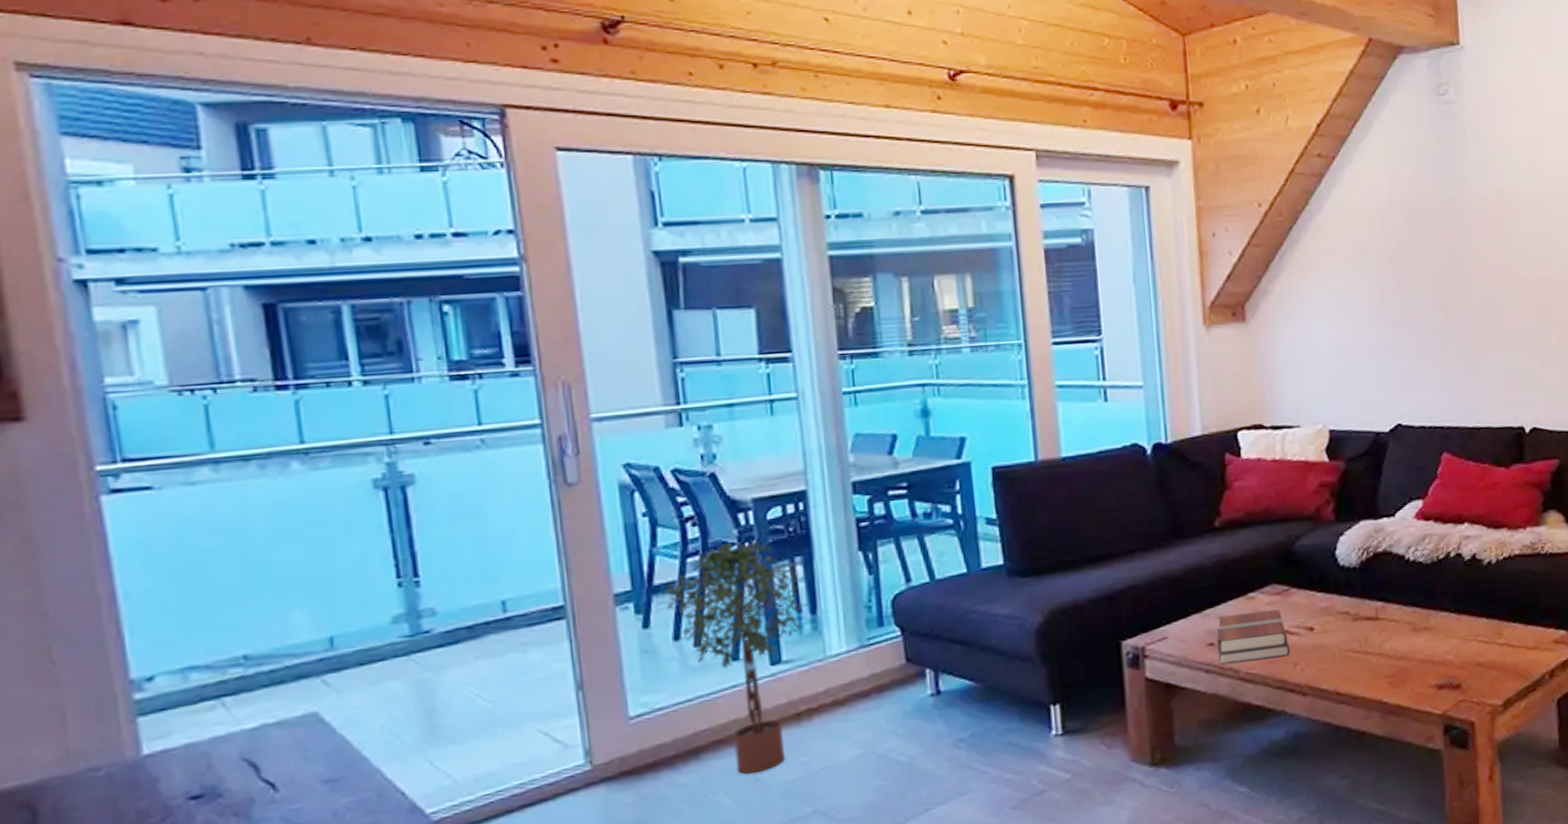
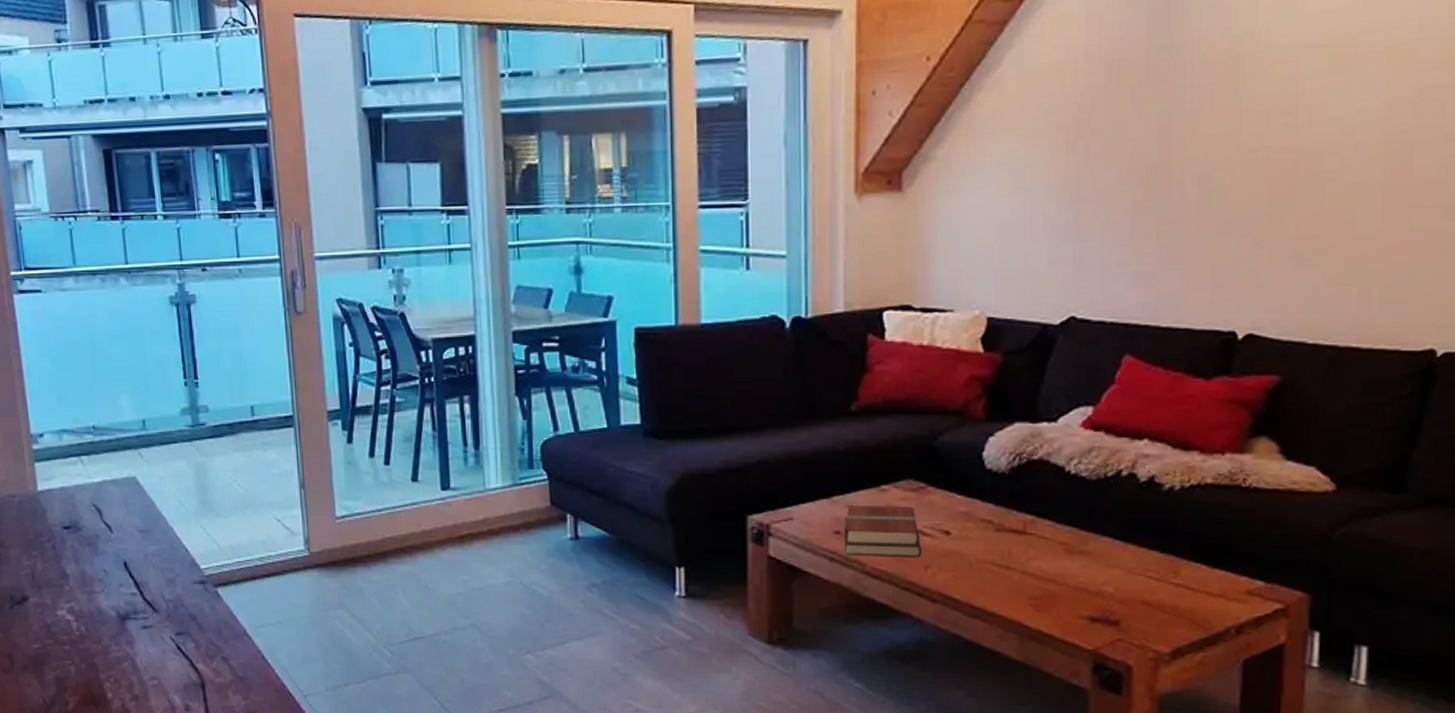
potted tree: present [664,539,810,774] -> none [363,376,474,582]

